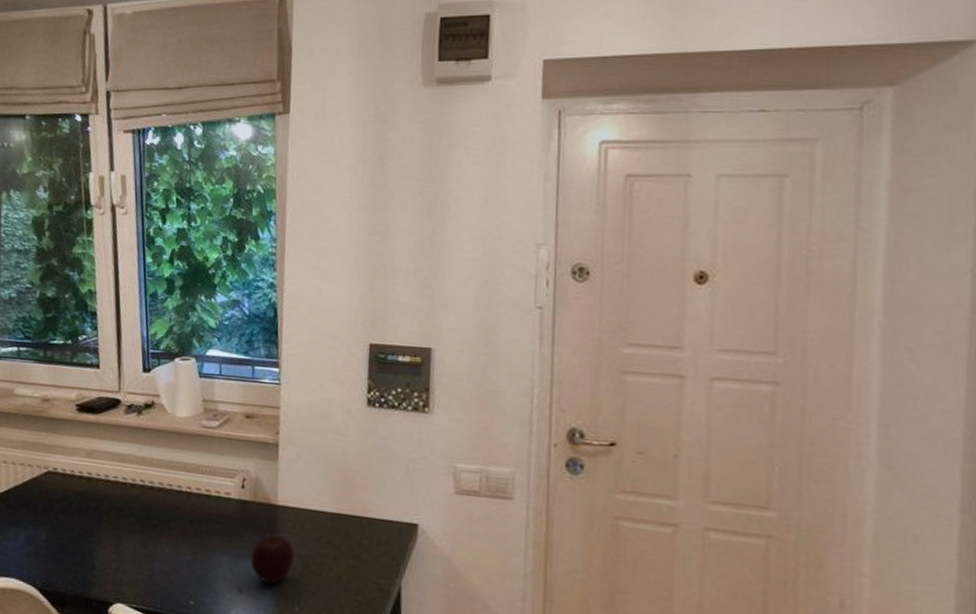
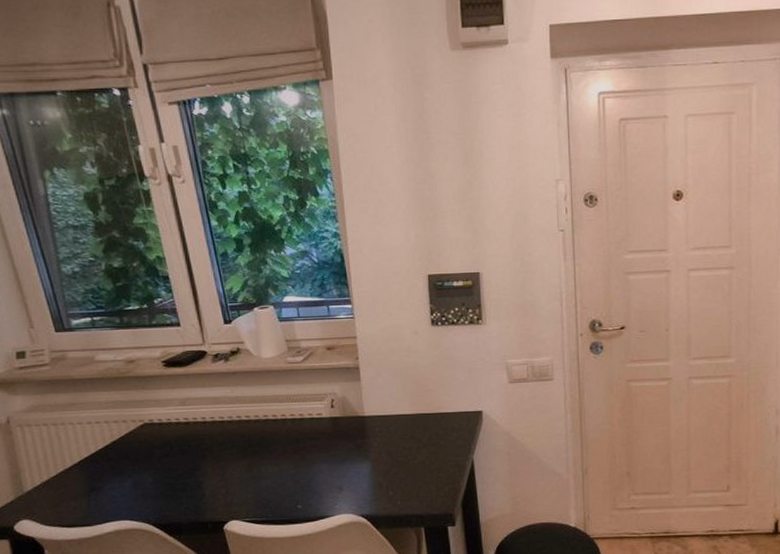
apple: present [250,535,294,585] -> none [347,440,384,479]

